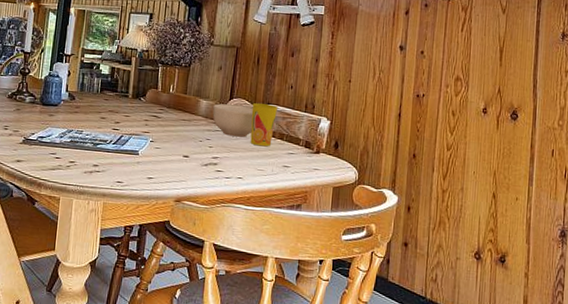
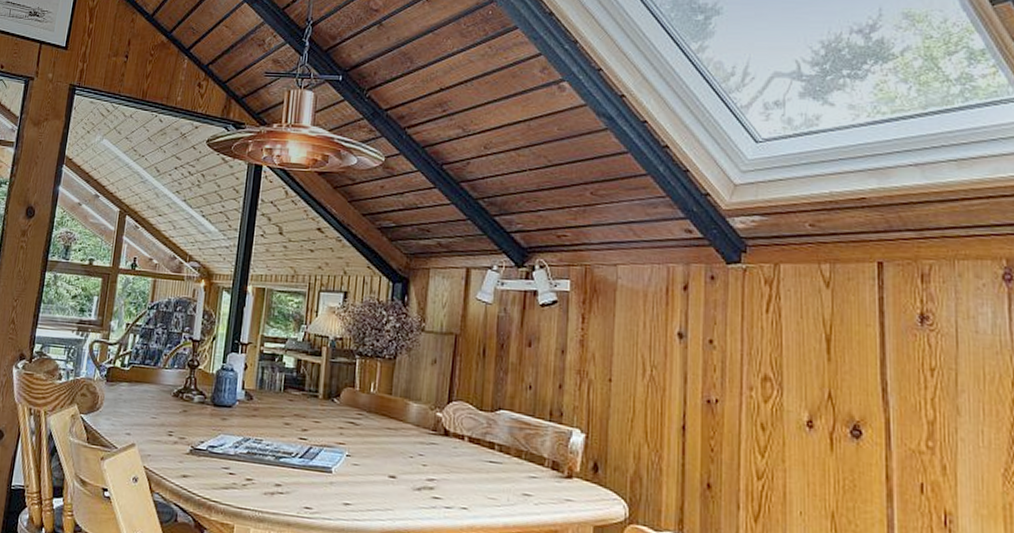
bowl: present [212,103,253,137] -> none [425,407,480,454]
cup: present [250,103,277,147] -> none [477,408,512,468]

